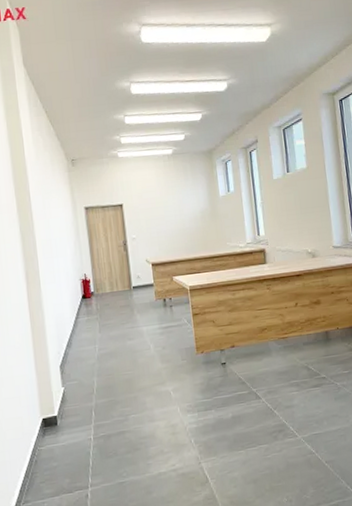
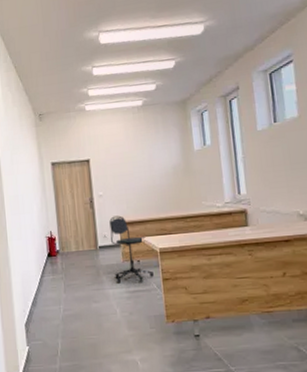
office chair: none [142,257,184,321] -> present [109,215,154,283]

